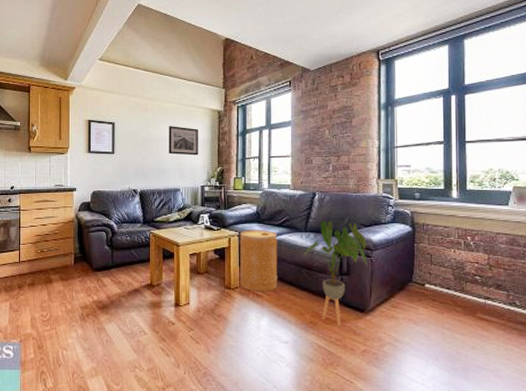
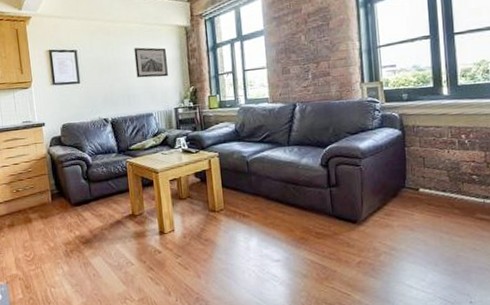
basket: present [239,230,278,292] -> none [220,147,264,213]
house plant: present [304,221,367,327] -> none [289,132,357,240]

